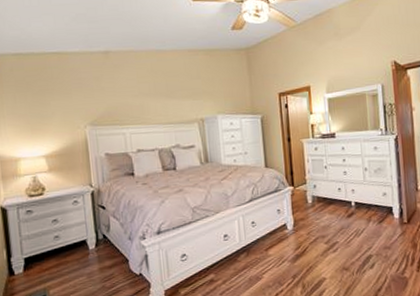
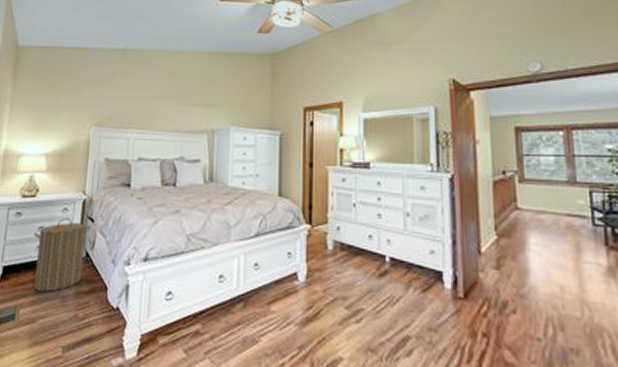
laundry hamper: none [48,209,104,273] -> present [33,218,91,292]

